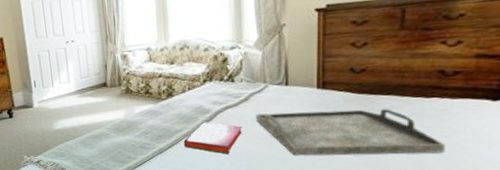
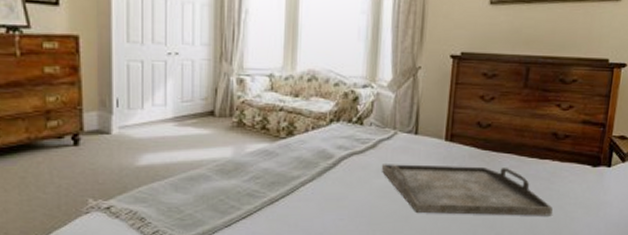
hardback book: present [183,122,243,154] -> none [300,169,367,208]

